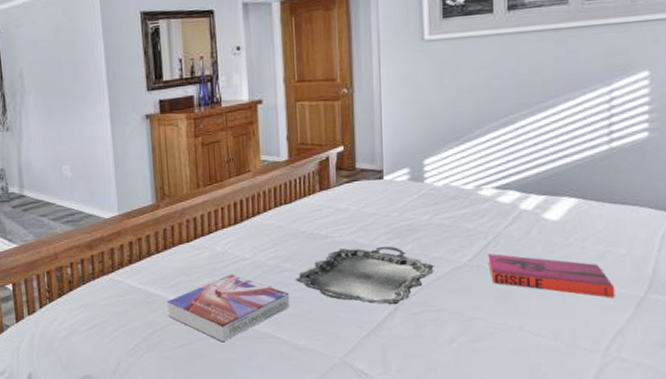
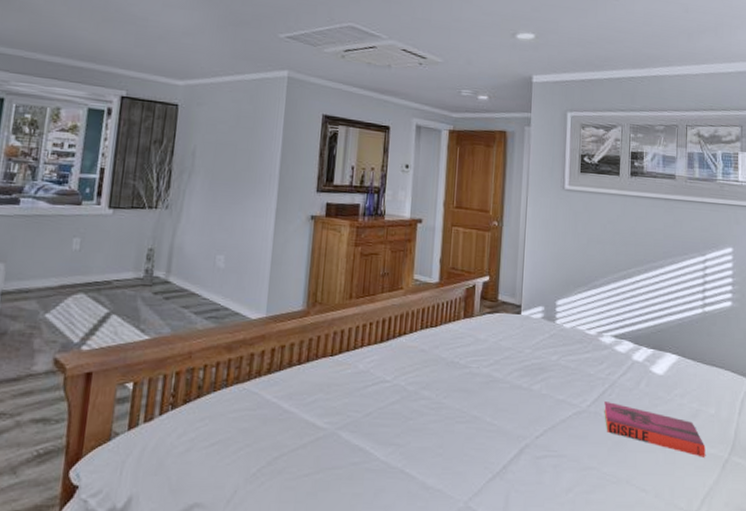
textbook: present [167,274,290,343] -> none [298,396,424,474]
serving tray: present [295,246,434,305] -> none [431,381,558,447]

